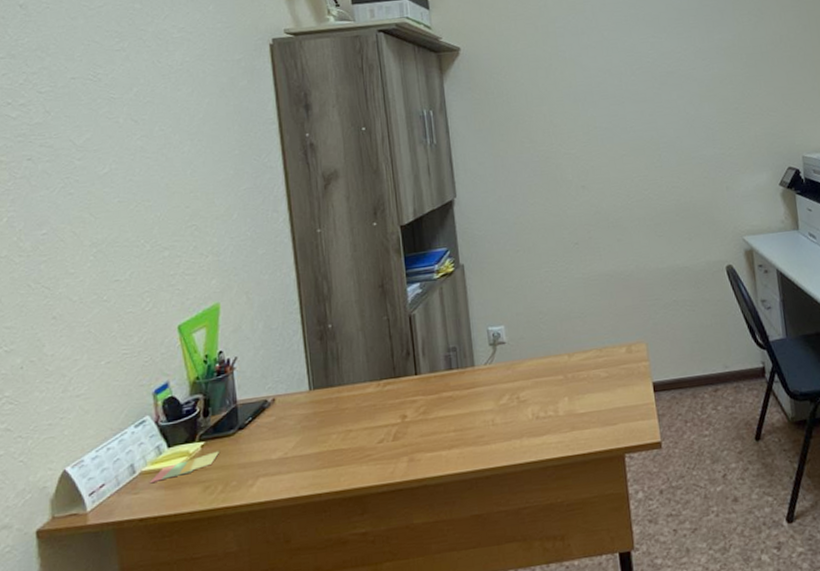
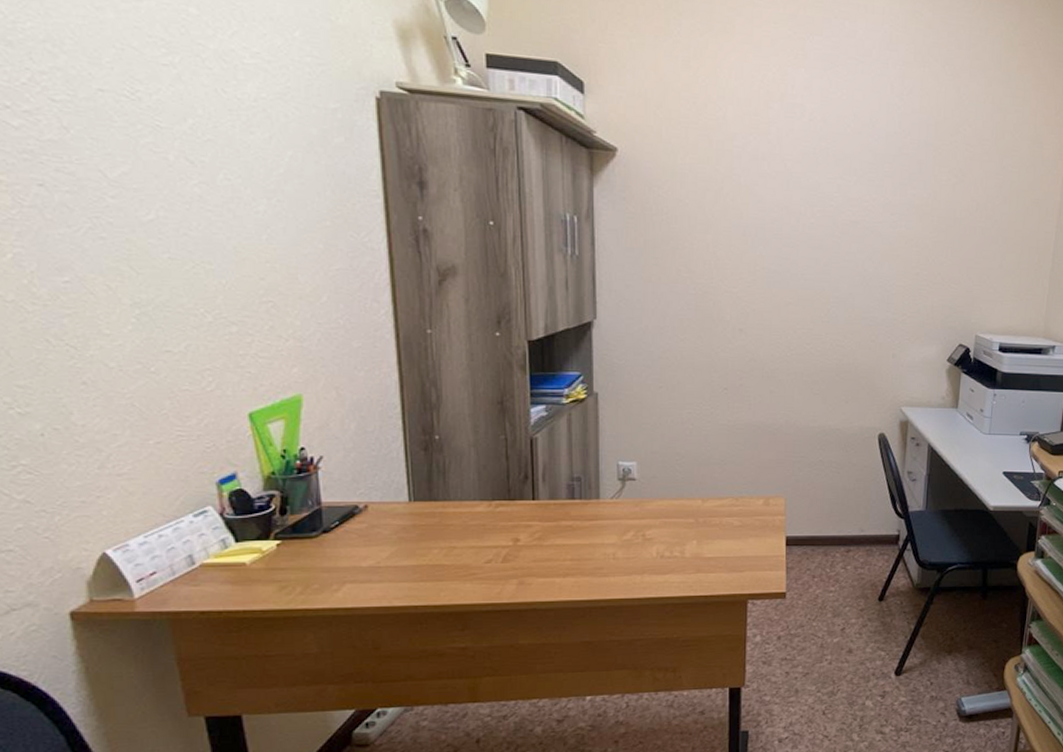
sticky notes: present [149,451,220,484] -> none [212,552,300,577]

